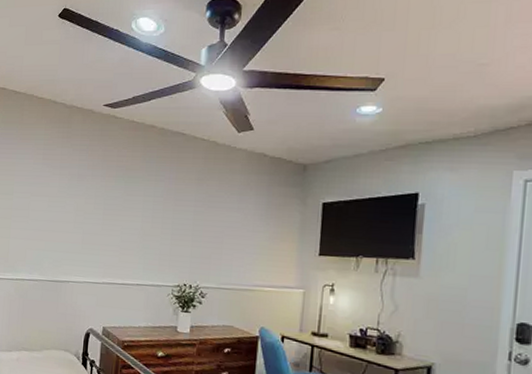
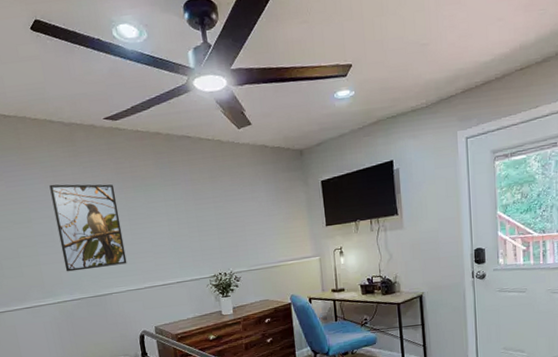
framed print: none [31,161,98,254] -> present [49,184,127,272]

